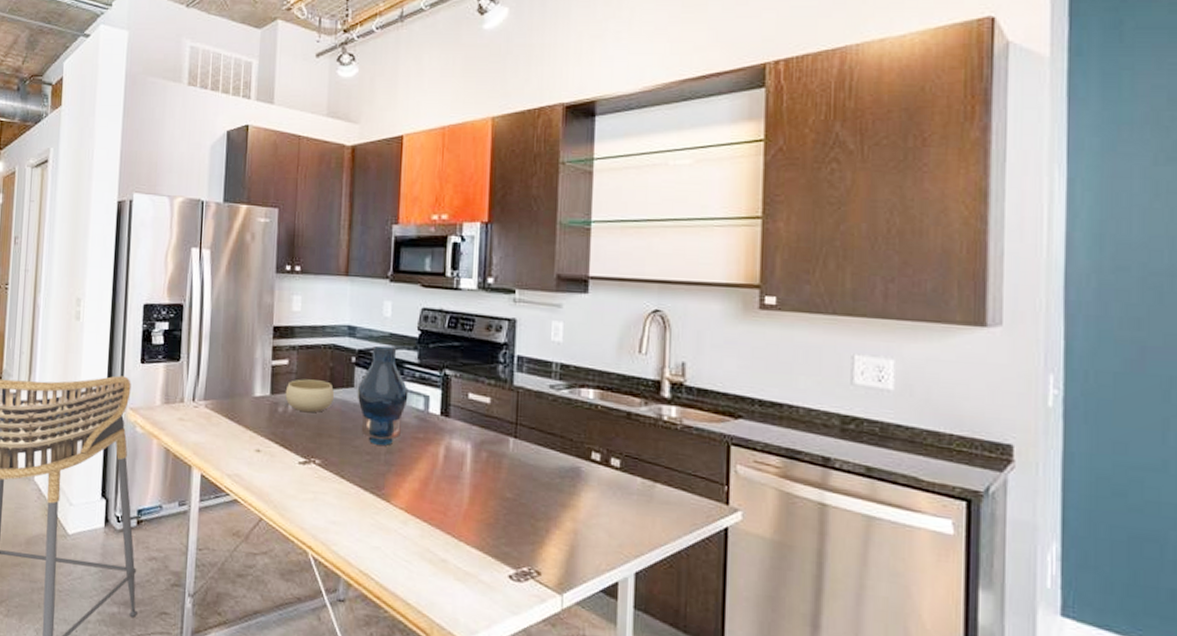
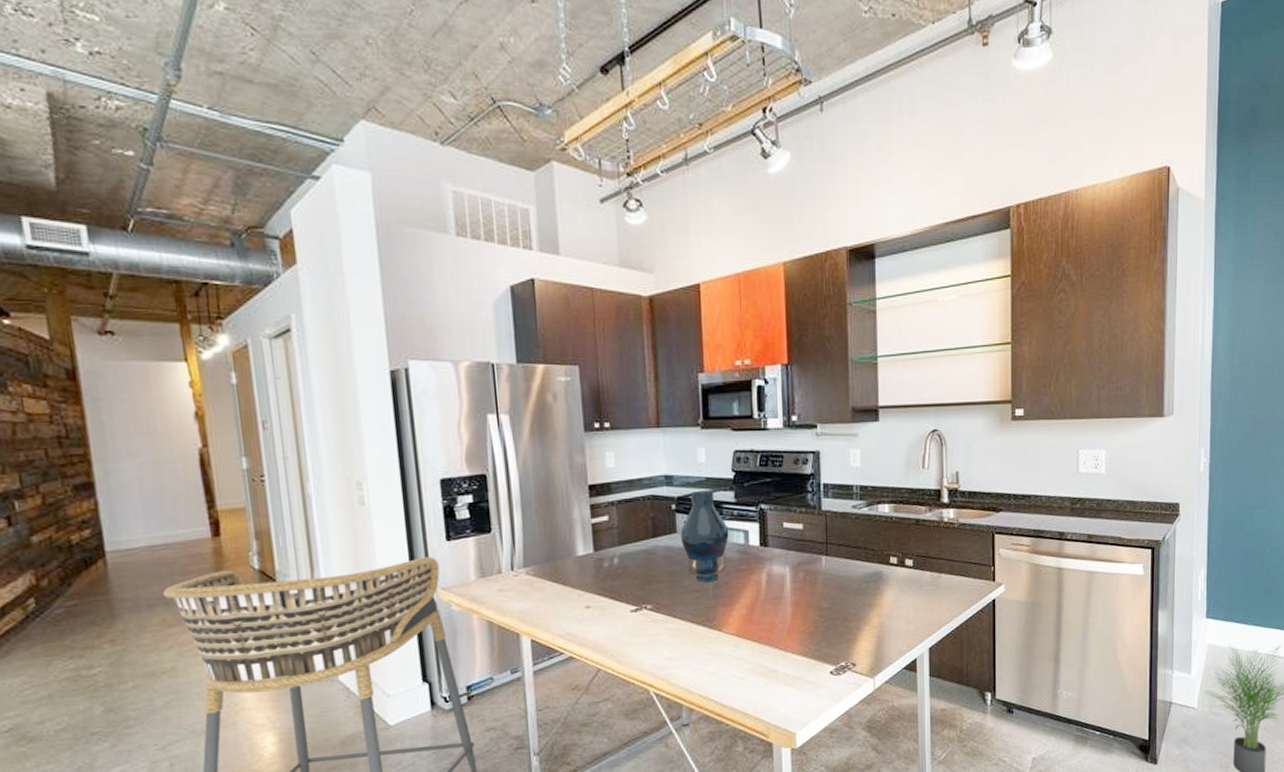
bowl: present [285,379,335,413] -> none [608,531,659,564]

